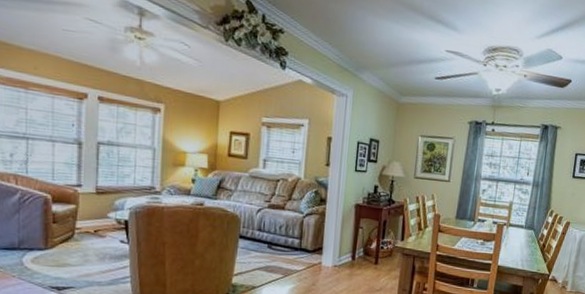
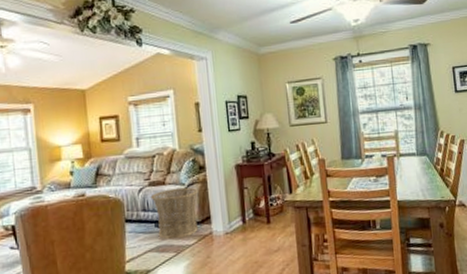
basket: none [268,214,316,263] -> present [150,187,199,239]

